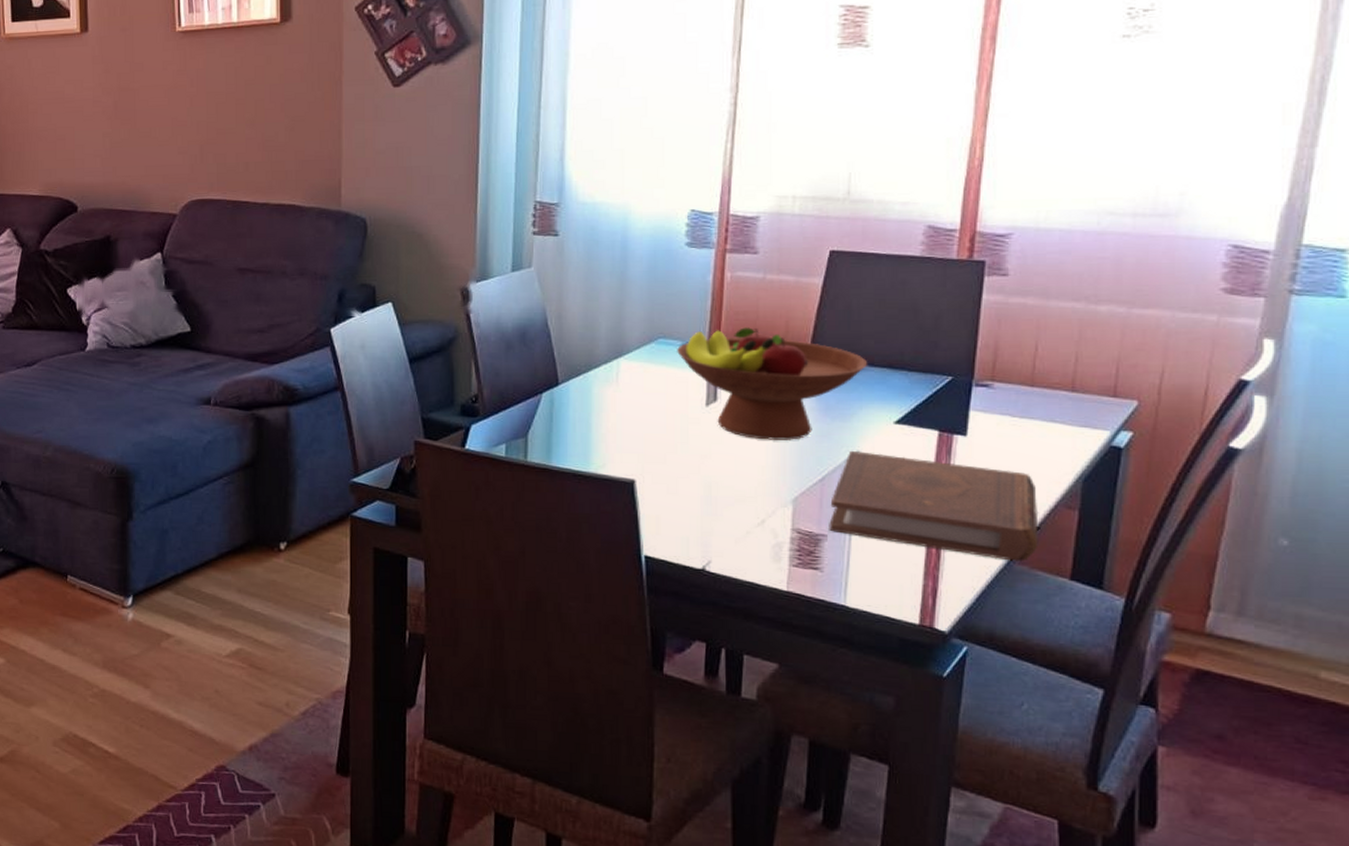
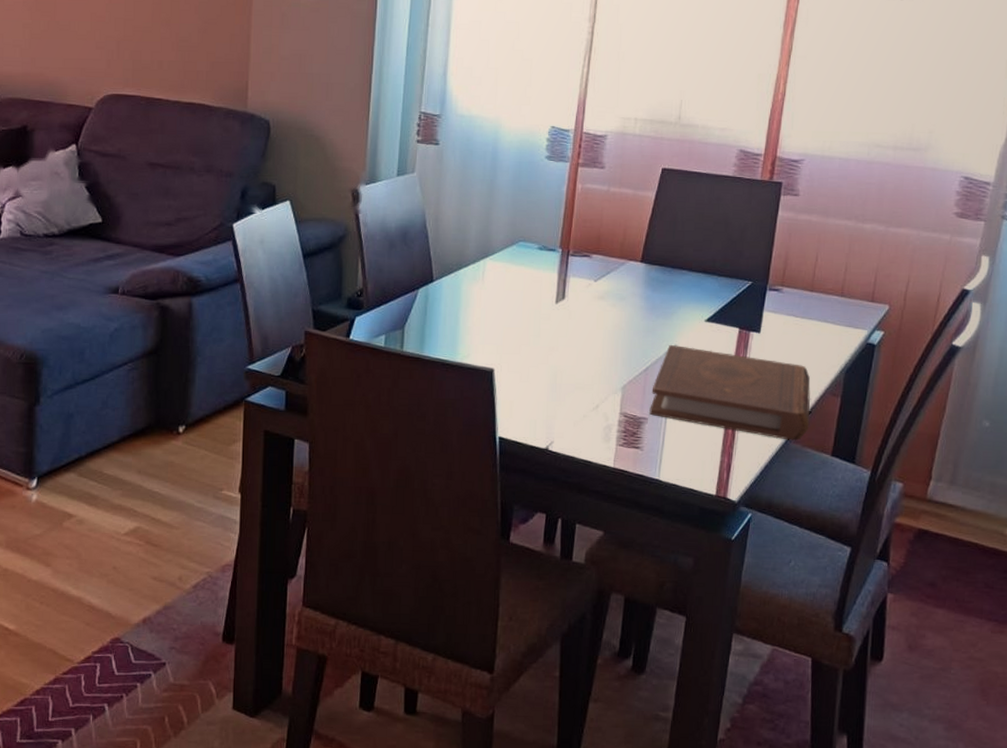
fruit bowl: present [677,327,868,440] -> none [534,234,687,335]

